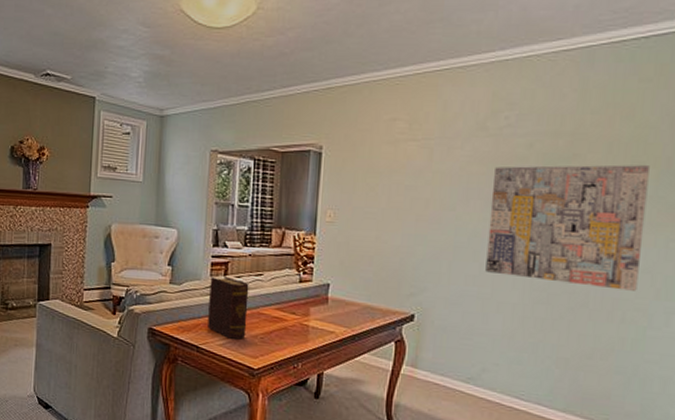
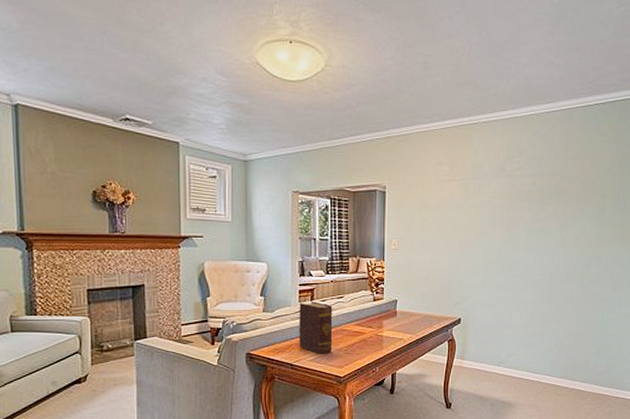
wall art: present [485,164,650,291] -> none [508,196,607,287]

